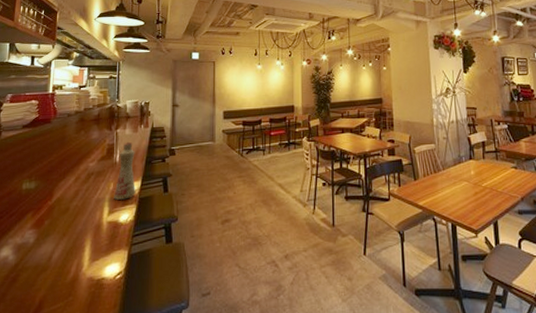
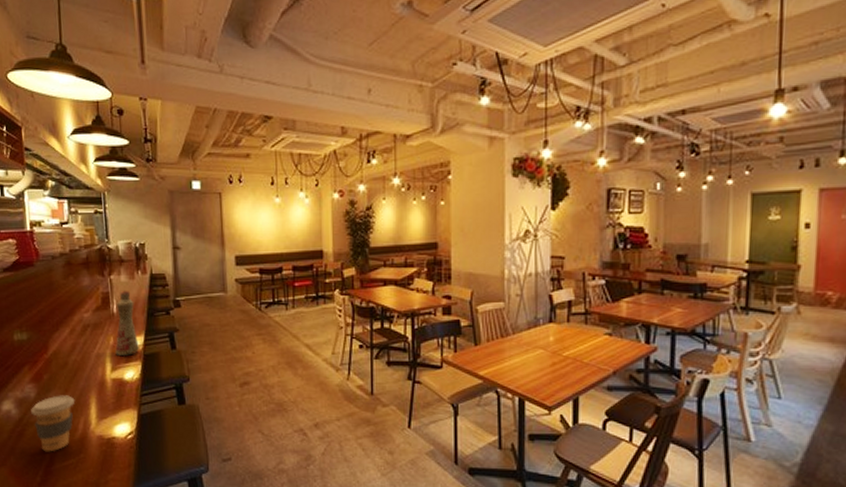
coffee cup: none [28,239,71,297] -> present [31,395,75,452]

